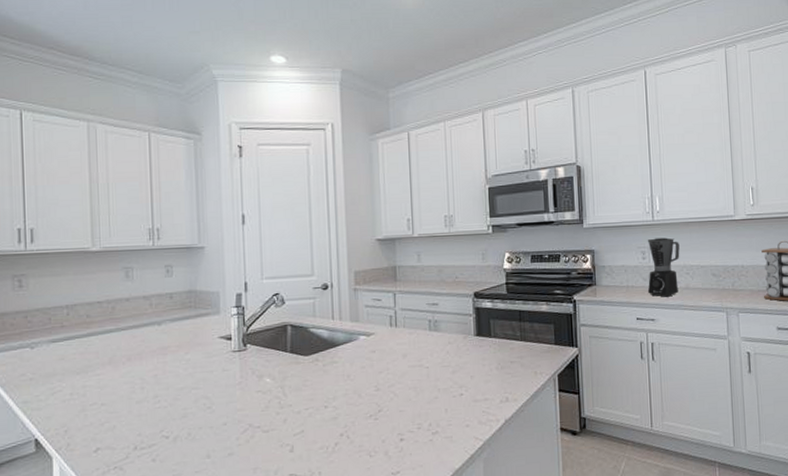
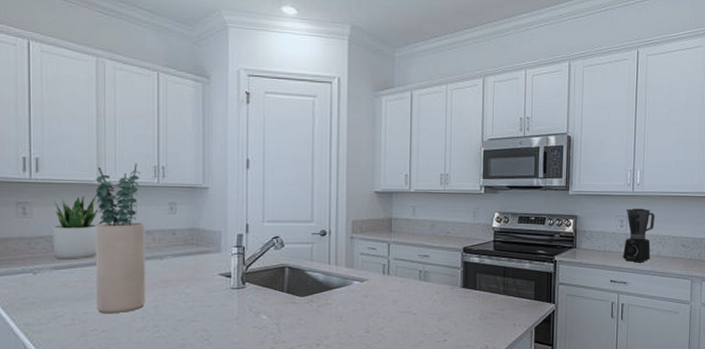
planter: none [49,262,95,332] -> present [53,195,99,261]
vase: none [91,227,146,386] -> present [95,163,146,314]

